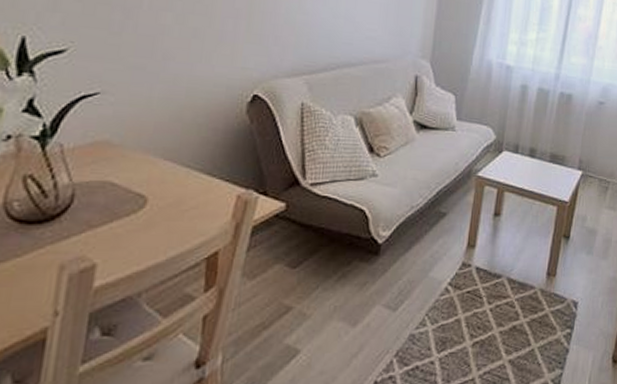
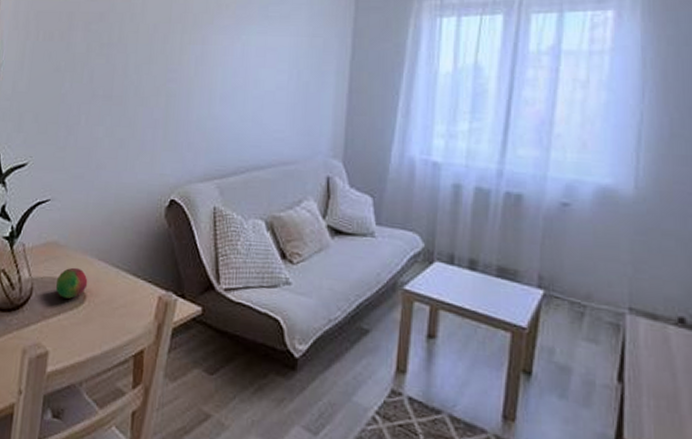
fruit: none [106,169,150,204] -> present [55,267,88,299]

